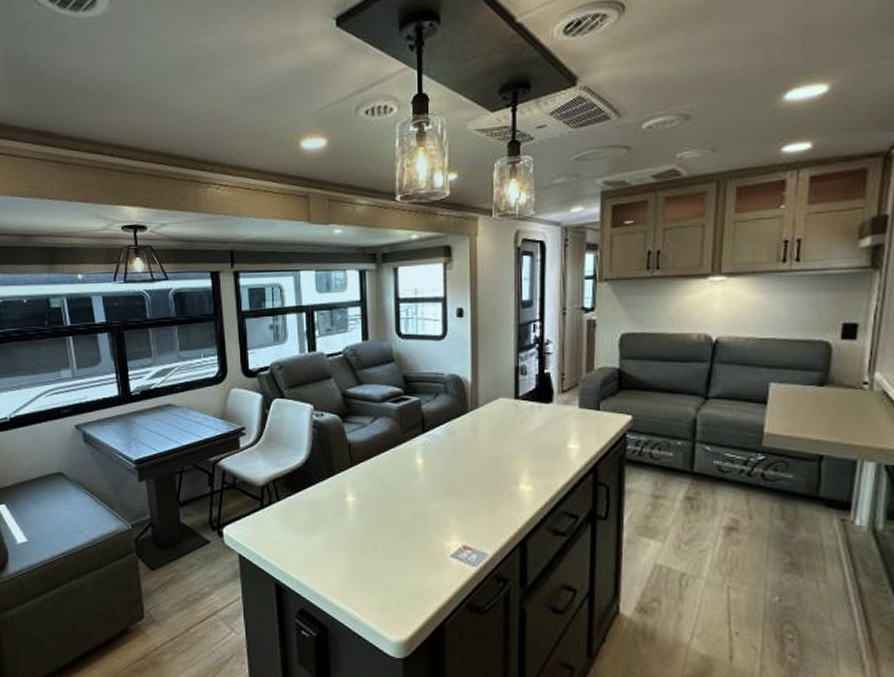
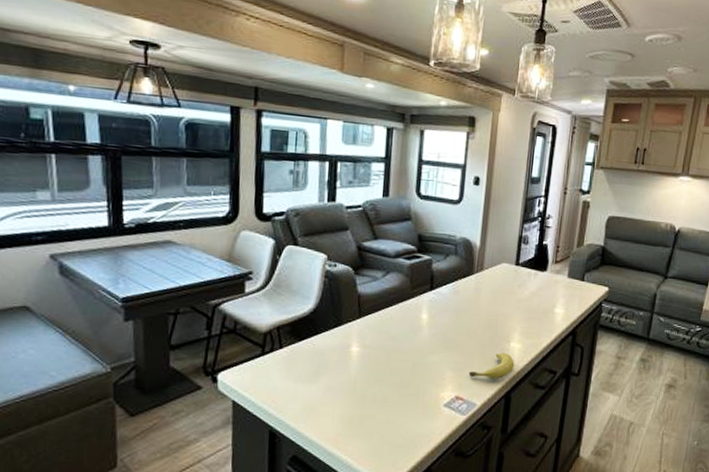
fruit: none [474,496,527,525] -> present [468,352,515,379]

